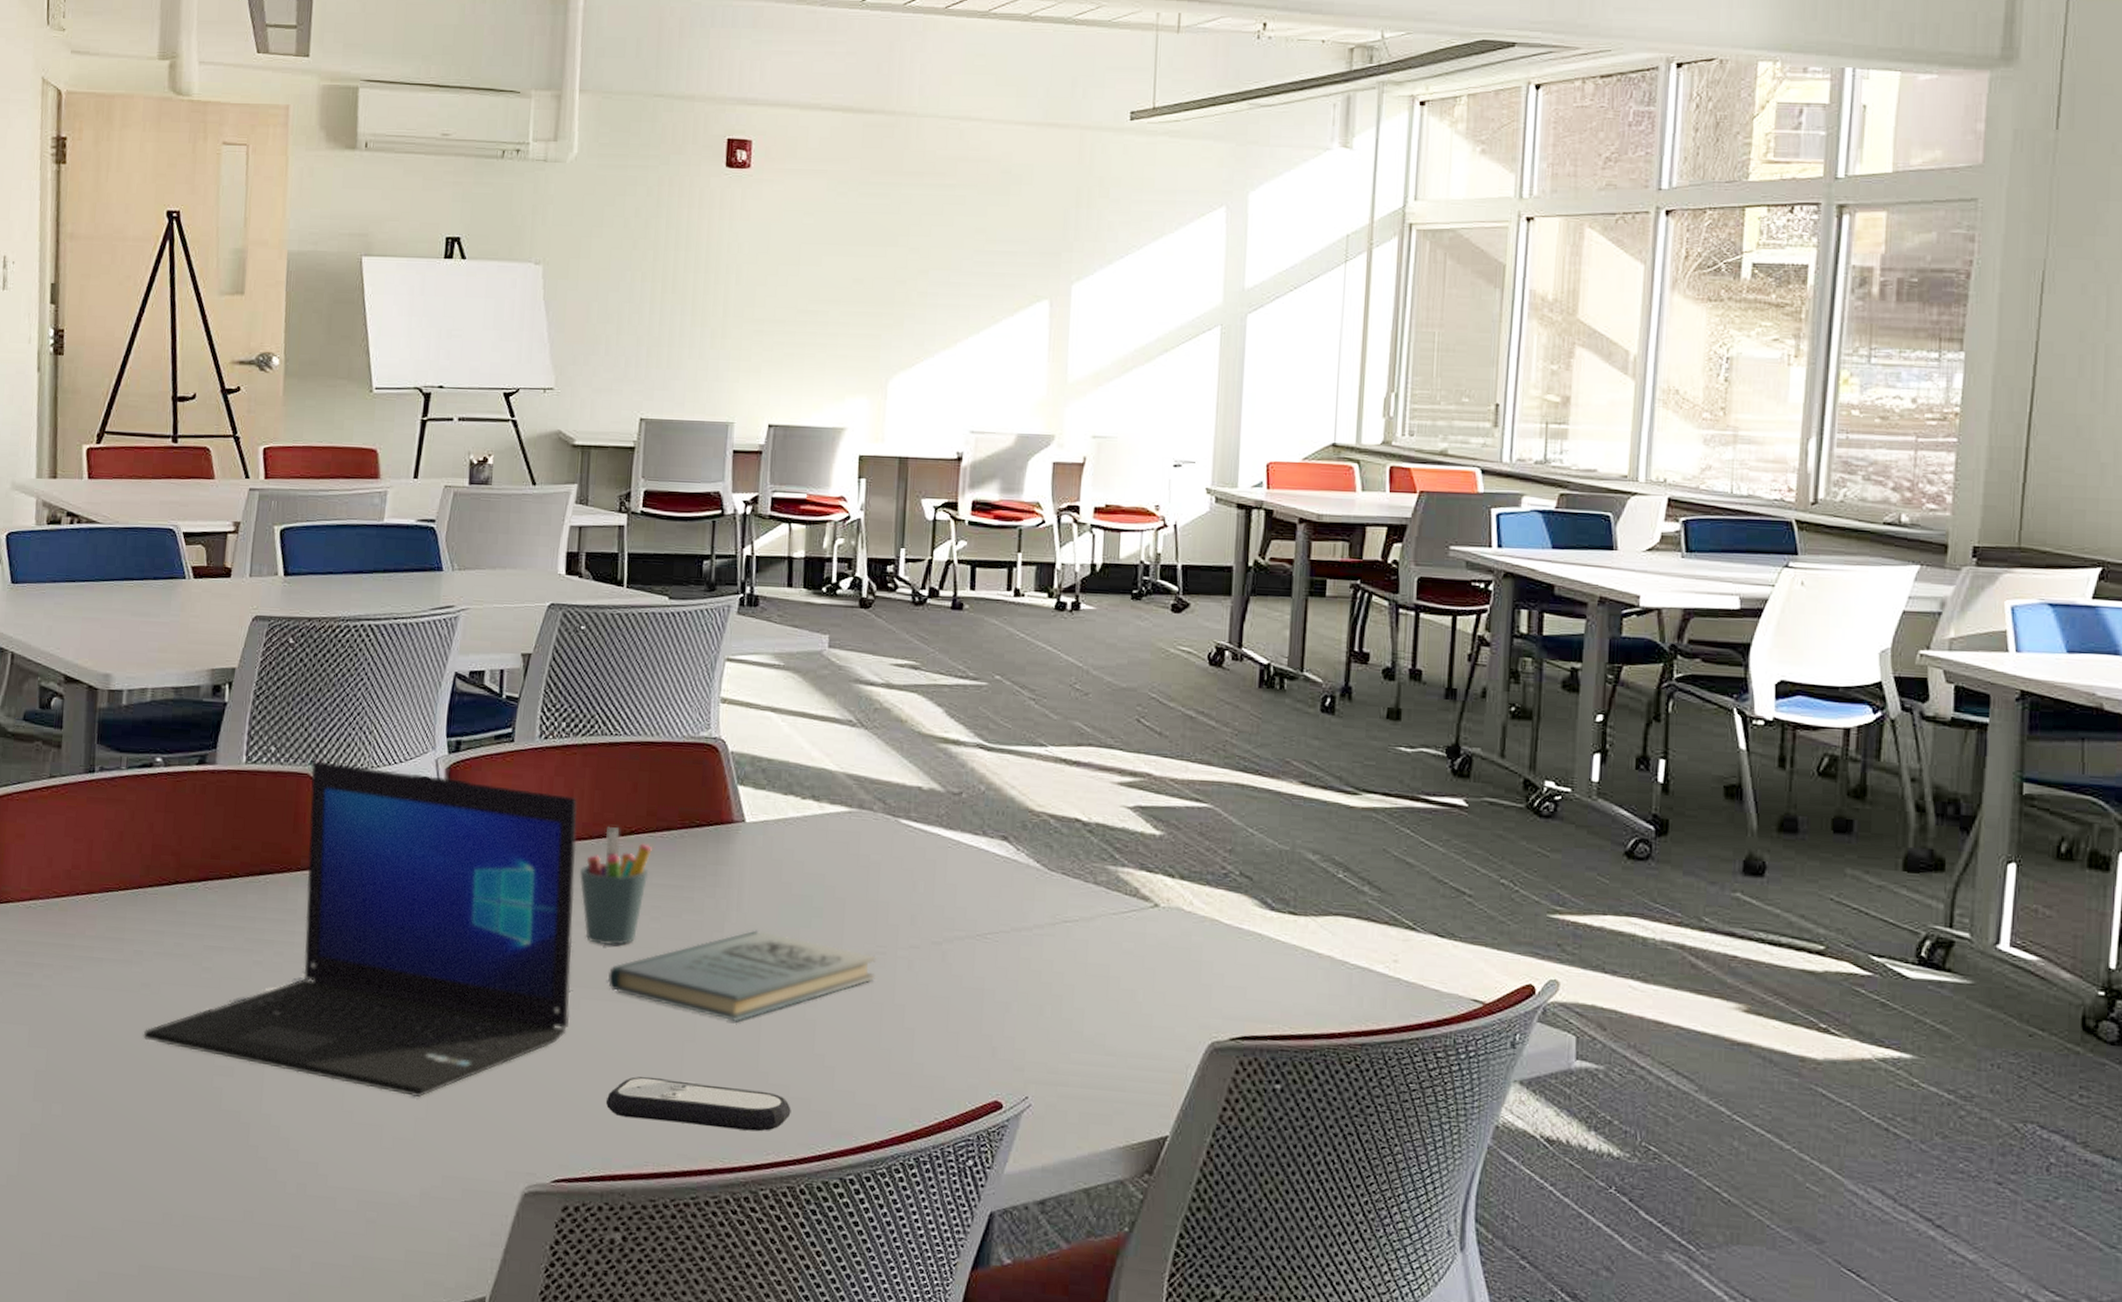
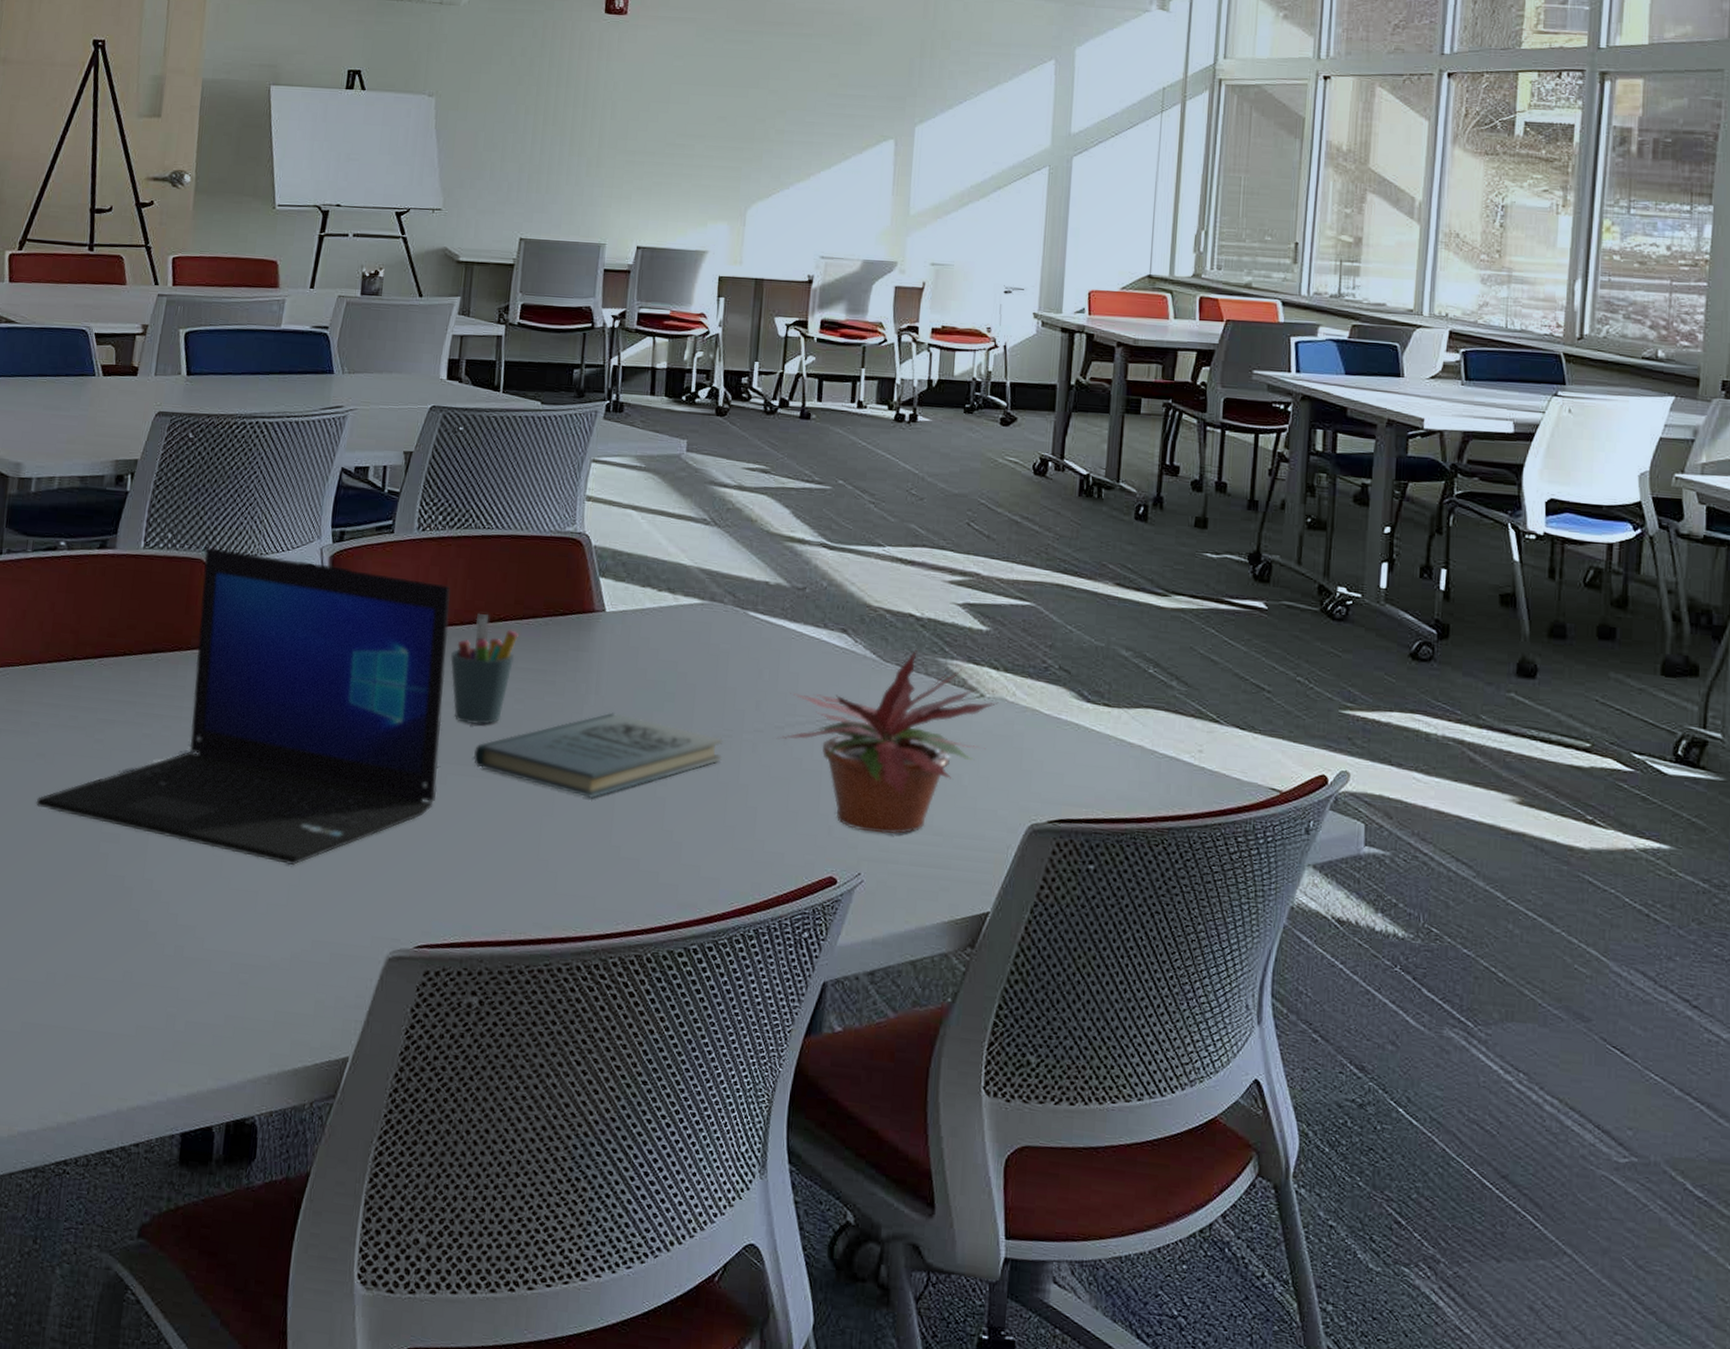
remote control: present [605,1076,791,1132] -> none [467,848,641,903]
potted plant: none [933,855,1175,1055] -> present [776,648,999,834]

